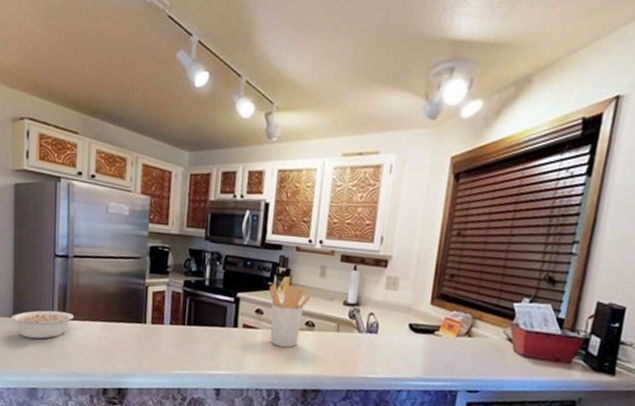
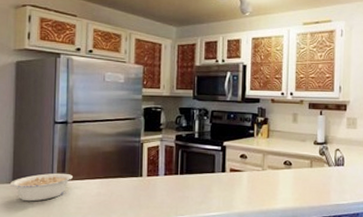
utensil holder: present [269,283,311,348] -> none [251,131,287,186]

